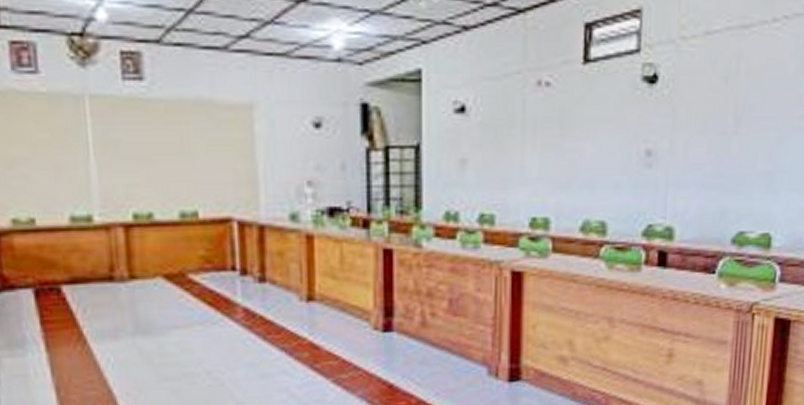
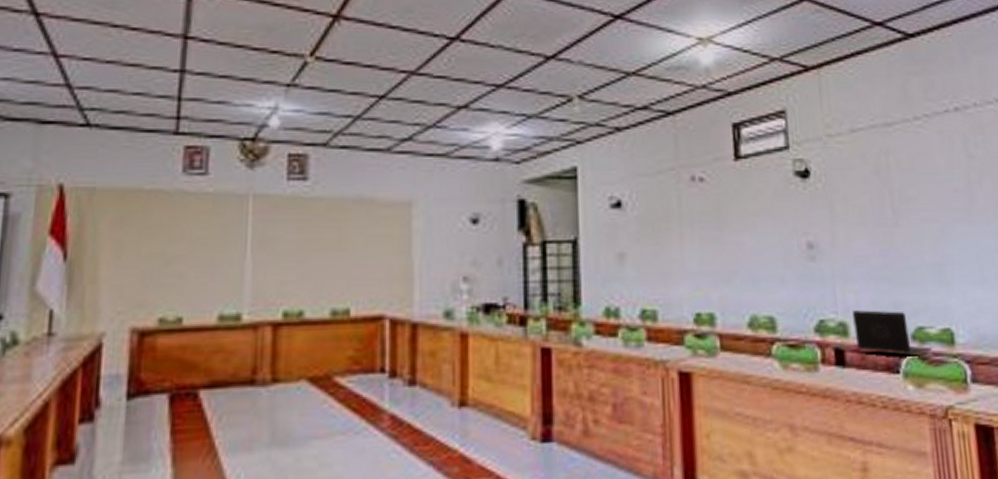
laptop: none [679,216,748,256] -> present [853,310,932,354]

